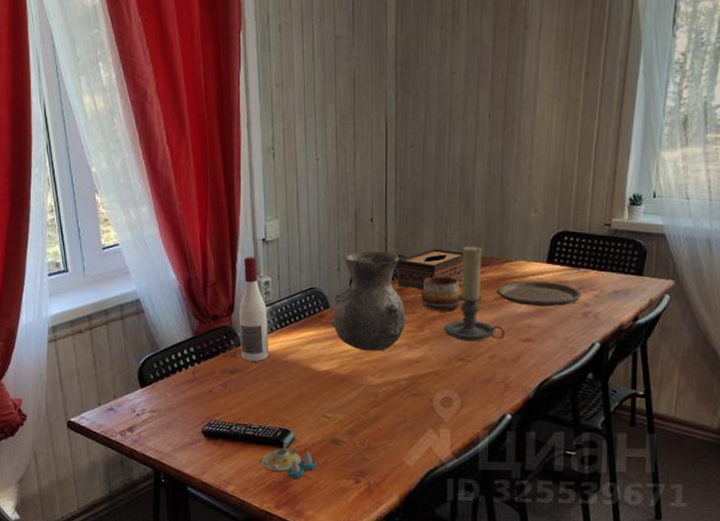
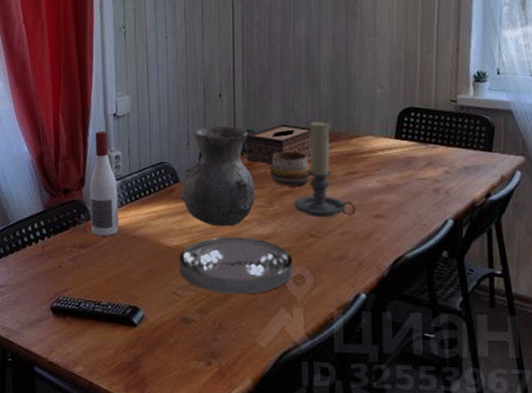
salt and pepper shaker set: present [261,441,316,478] -> none [109,319,166,359]
plate: none [329,361,441,417] -> present [180,237,293,295]
plate: present [496,281,582,307] -> none [345,156,432,183]

